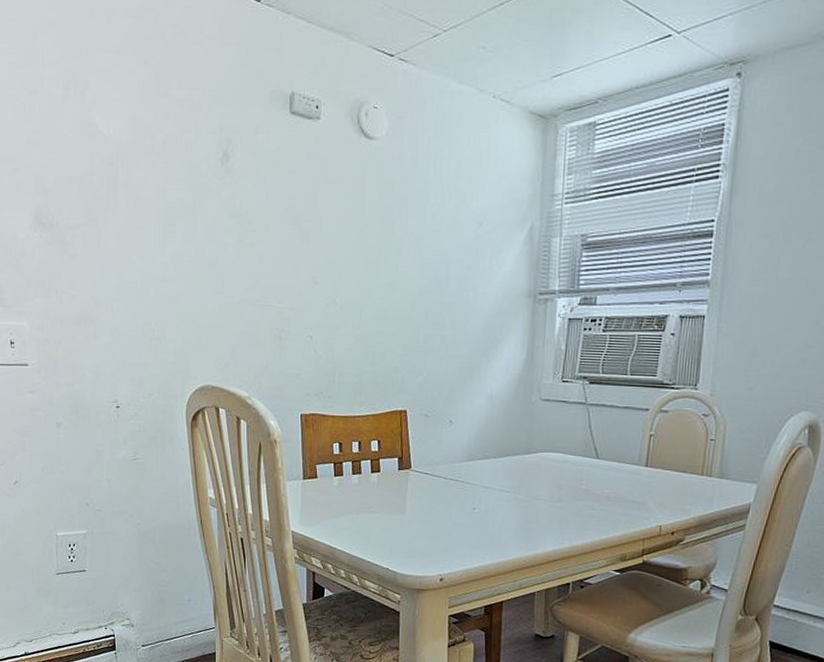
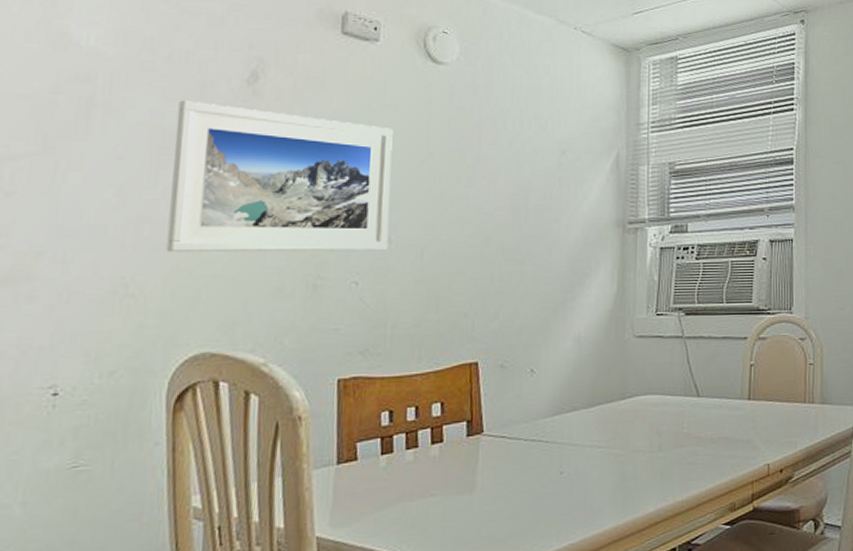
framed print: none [174,179,335,310] -> present [166,100,393,251]

